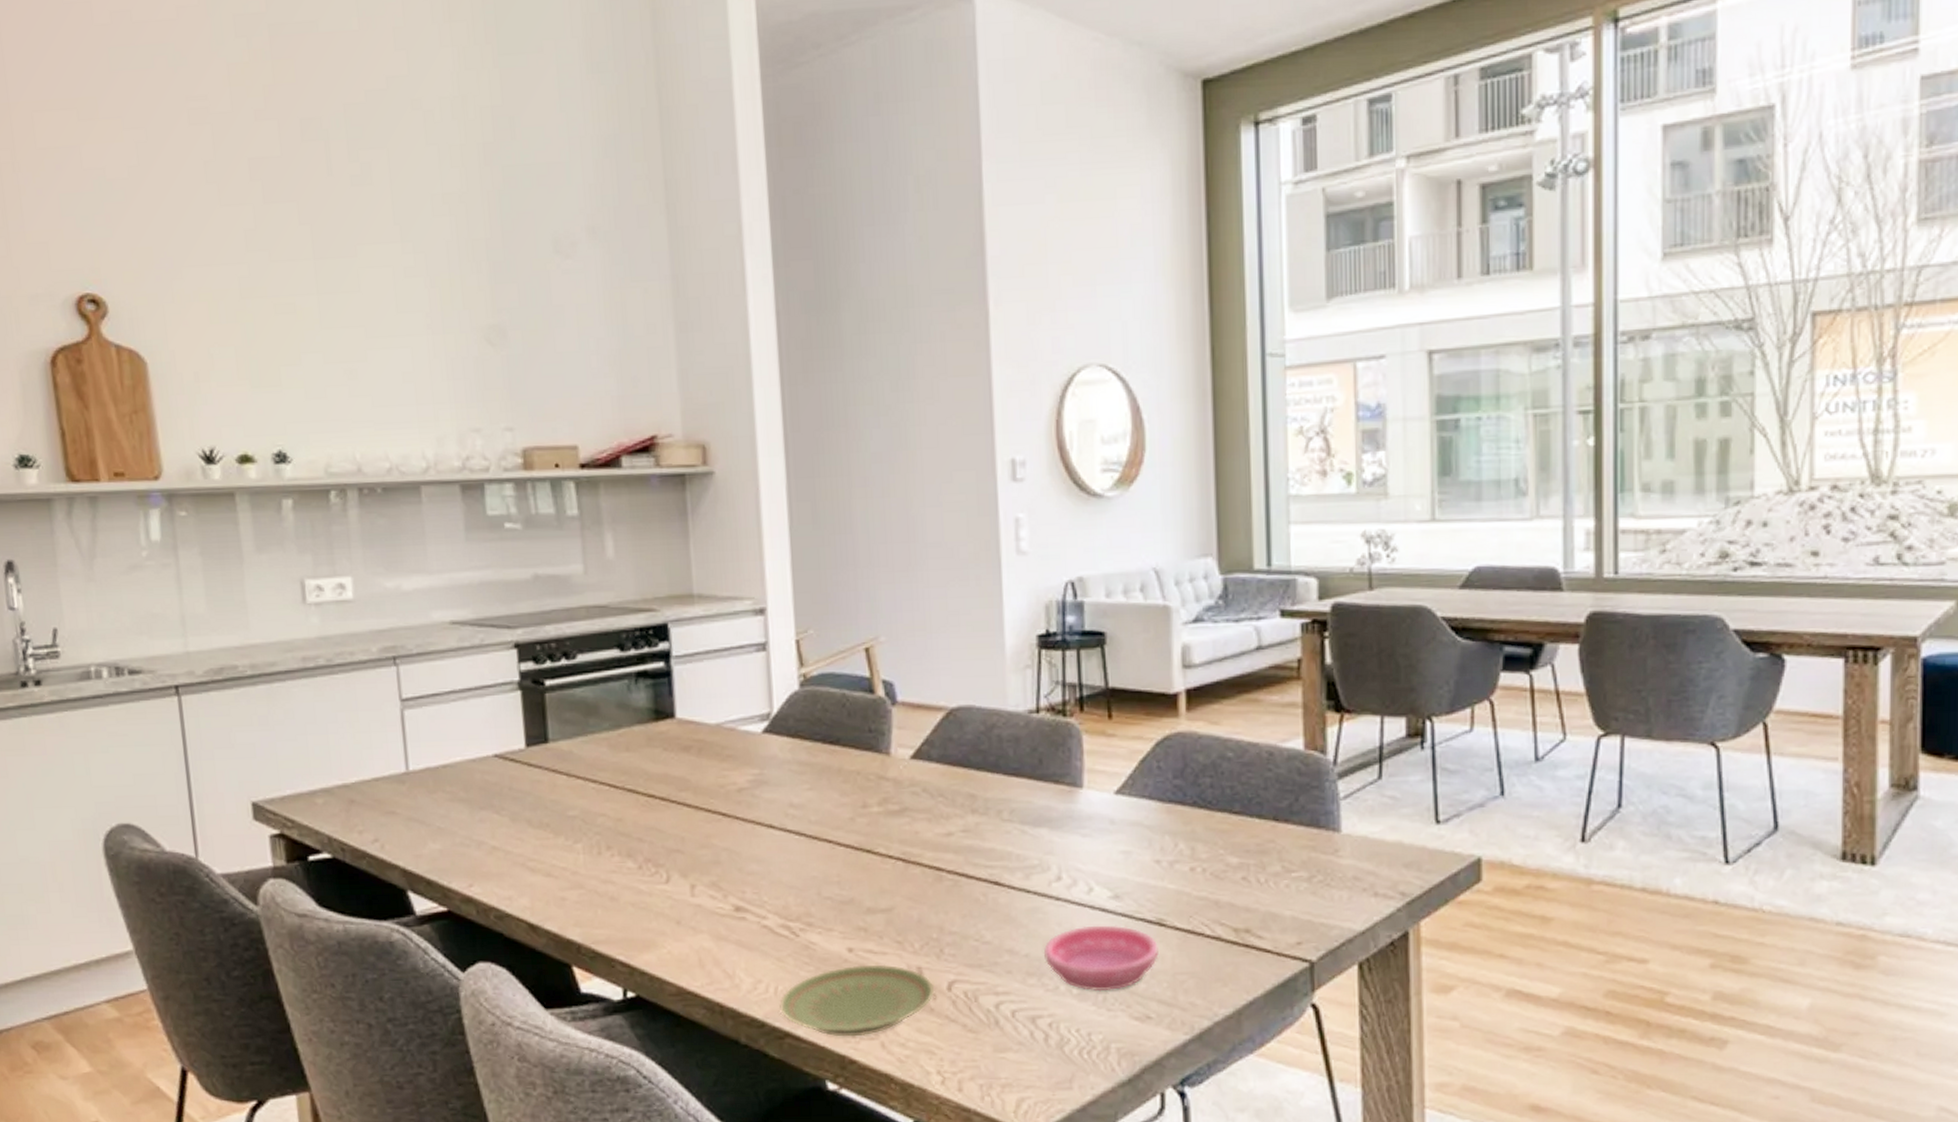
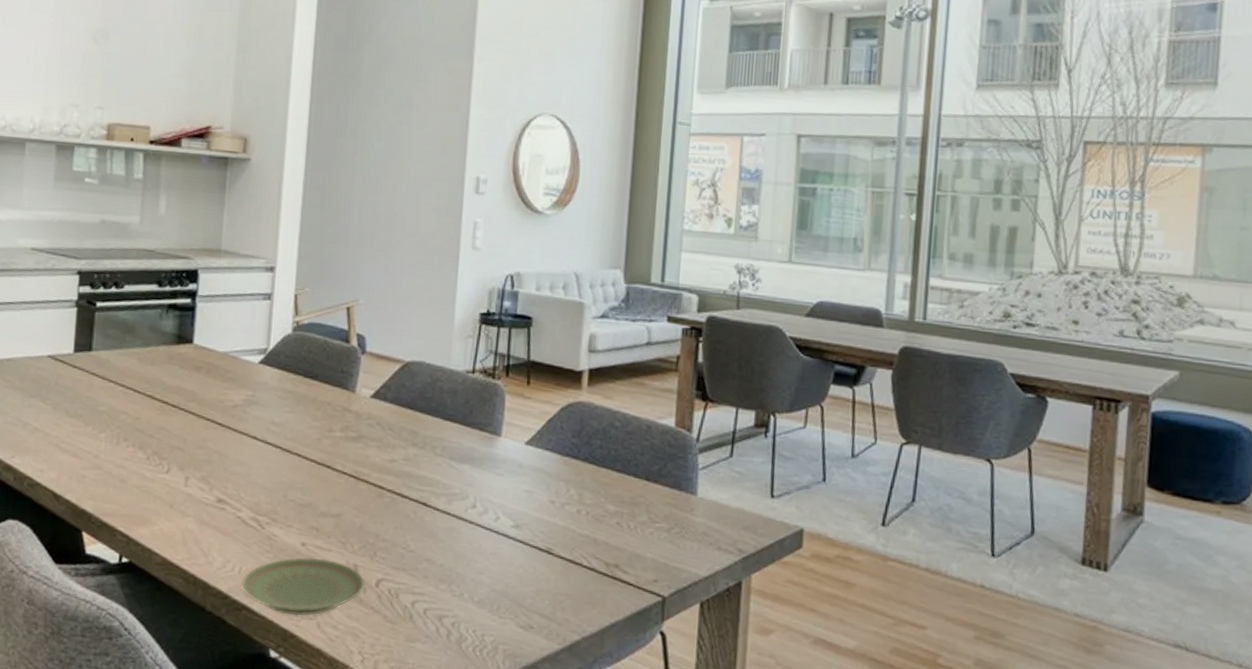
saucer: present [1043,925,1159,992] -> none [454,547,545,602]

